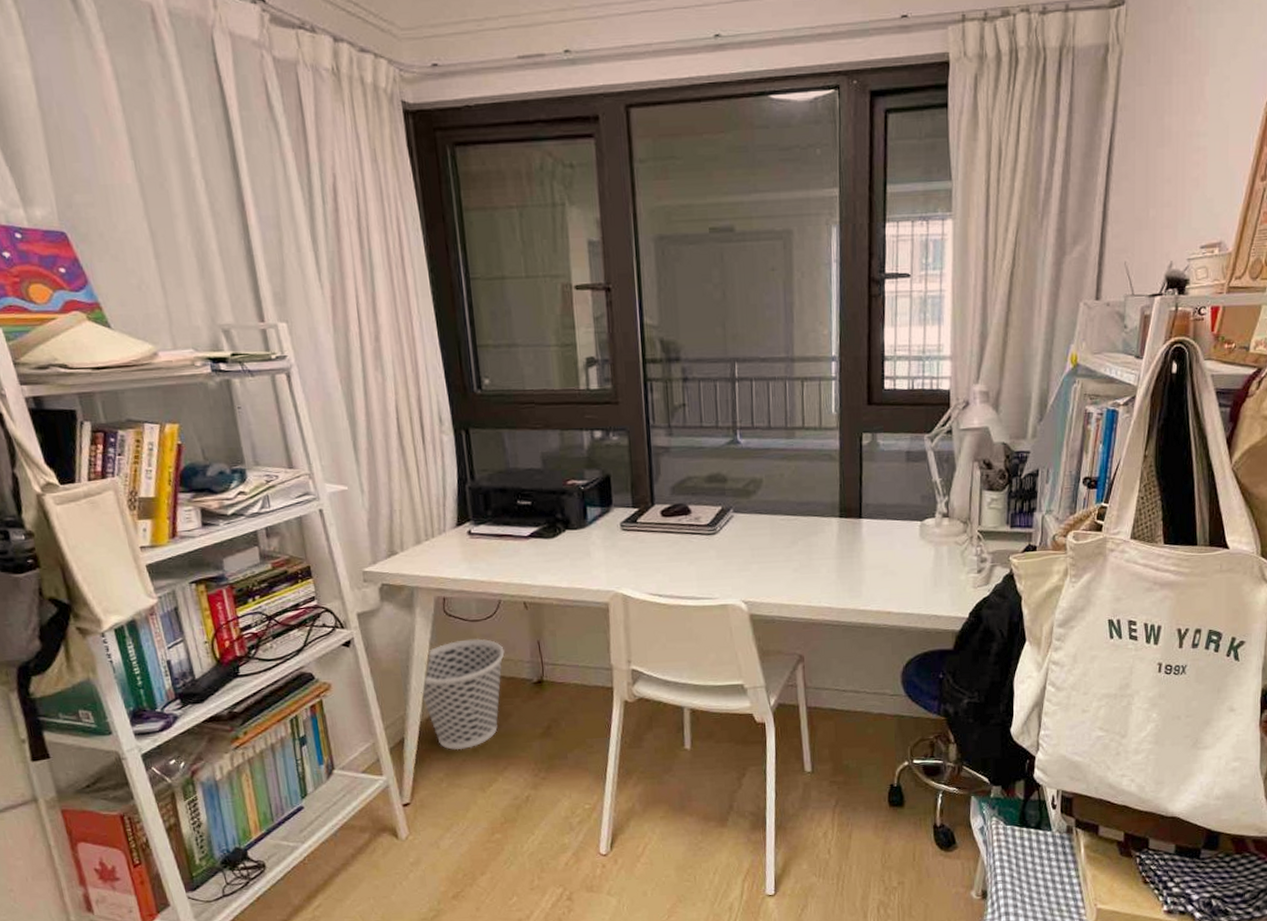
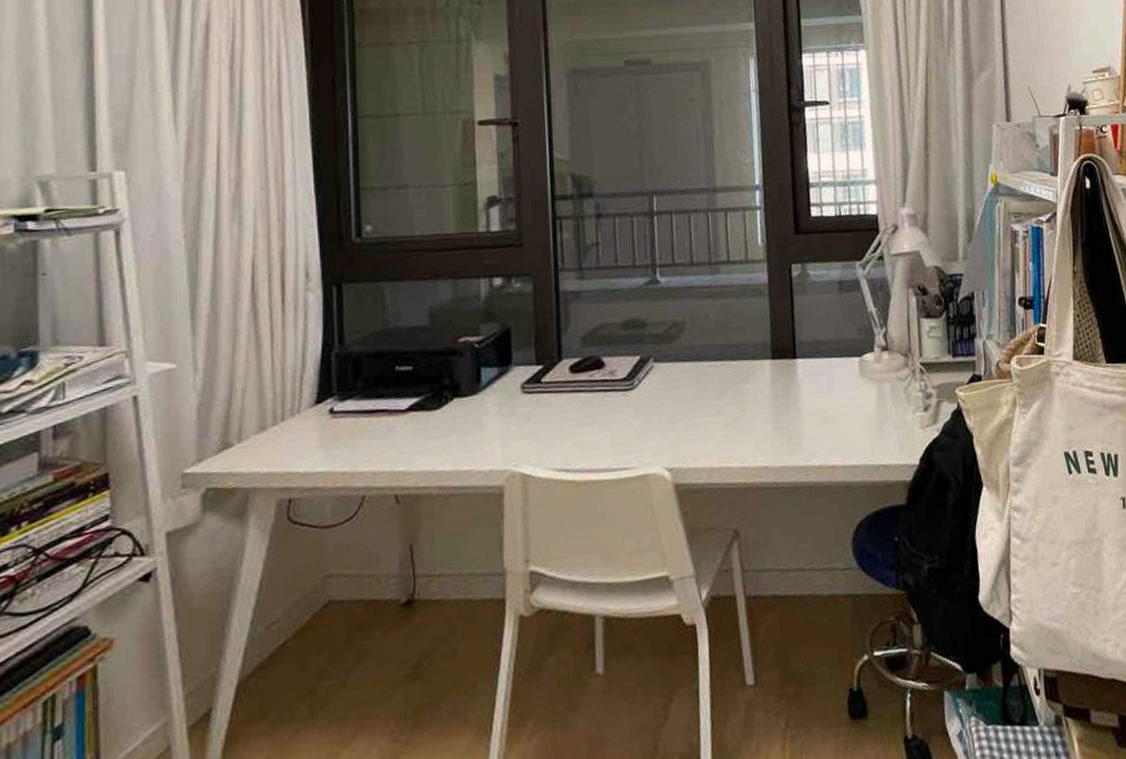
wastebasket: present [421,639,505,750] -> none [243,550,365,717]

